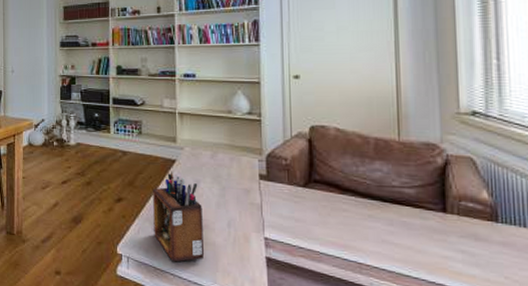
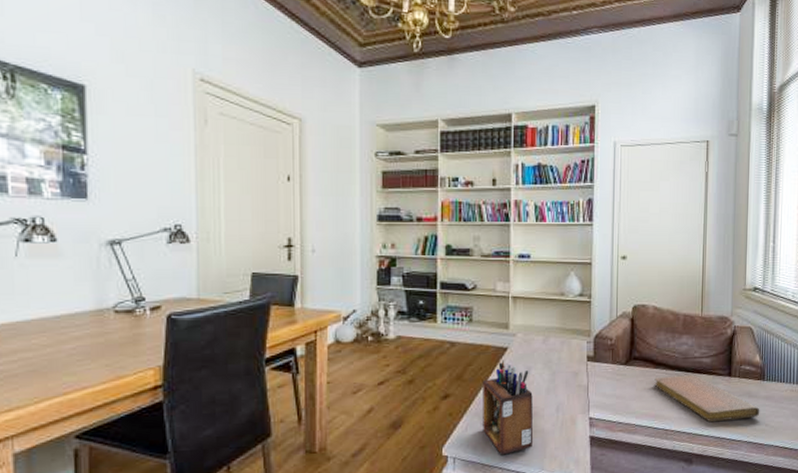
notebook: none [341,204,495,266] -> present [654,375,760,423]

